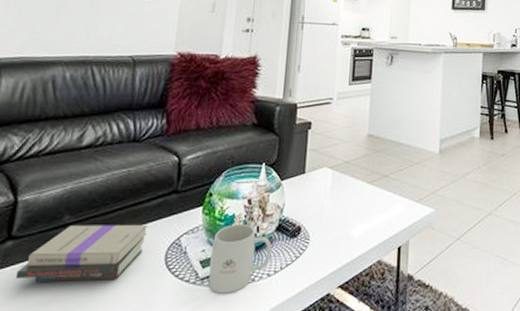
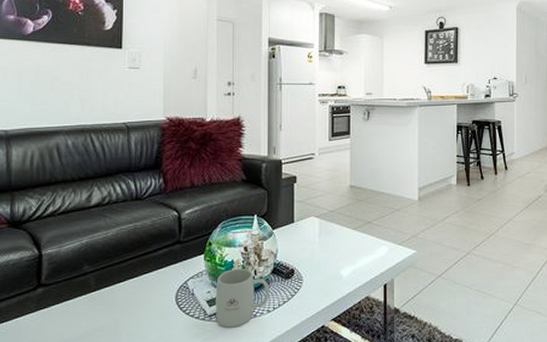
books: present [15,224,148,283] -> none [49,271,157,322]

